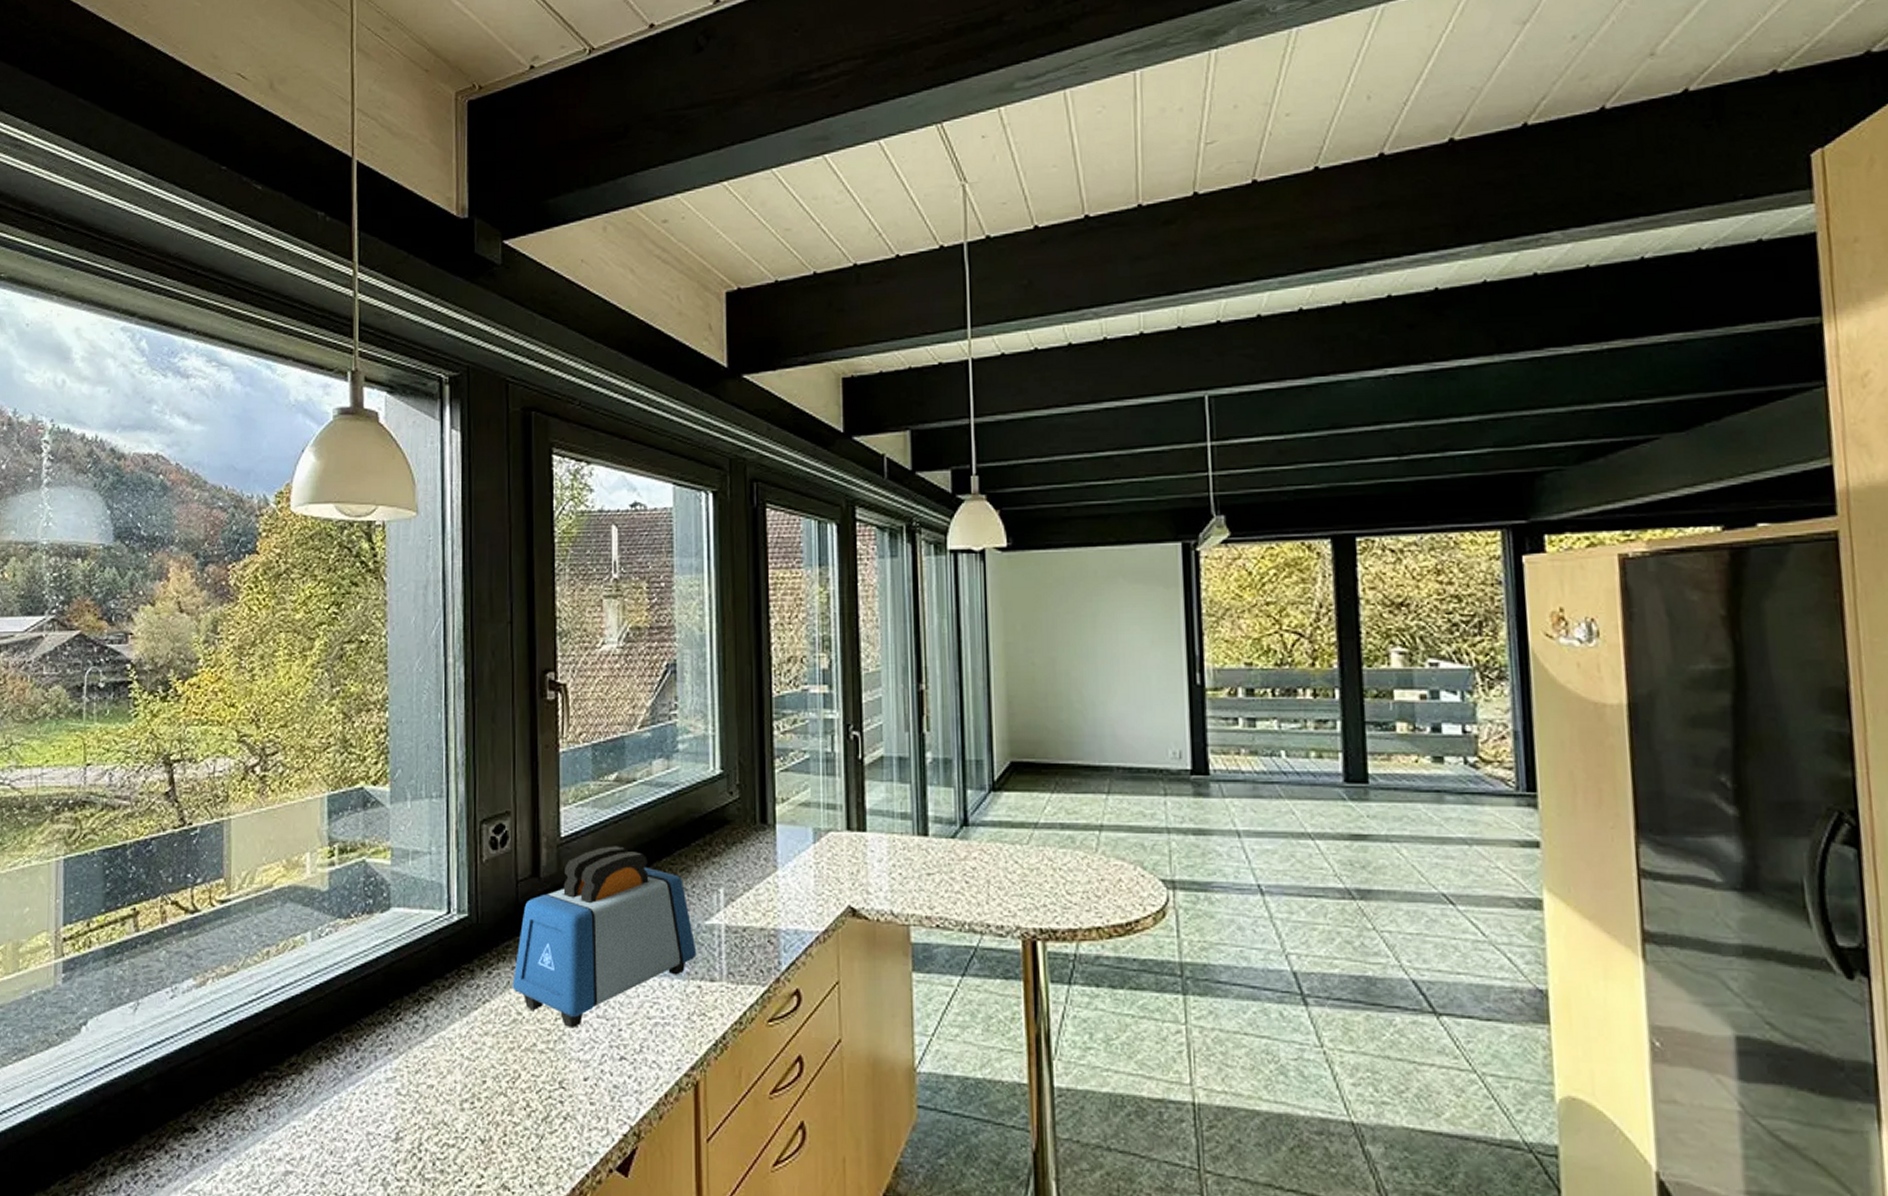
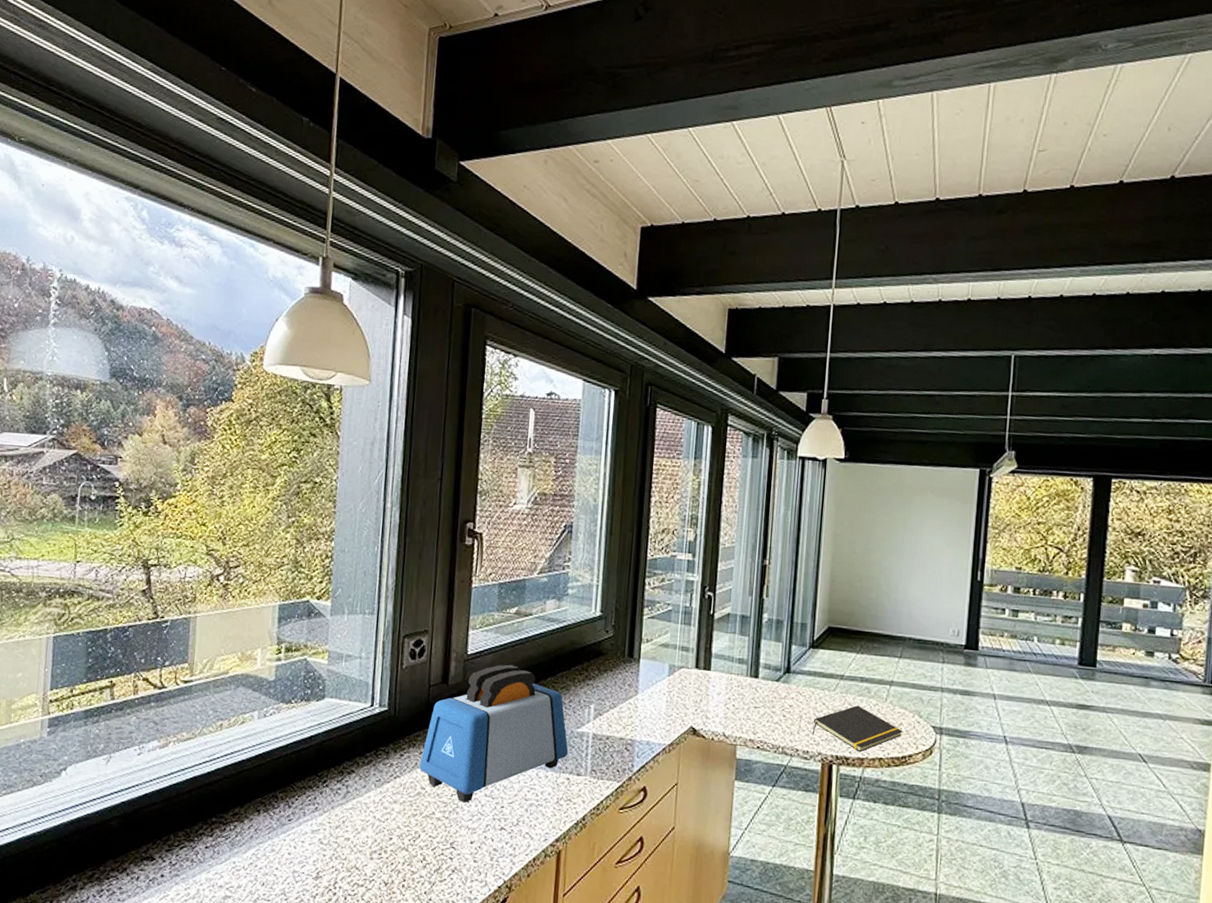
notepad: none [1004,860,1123,922] -> present [812,705,903,753]

